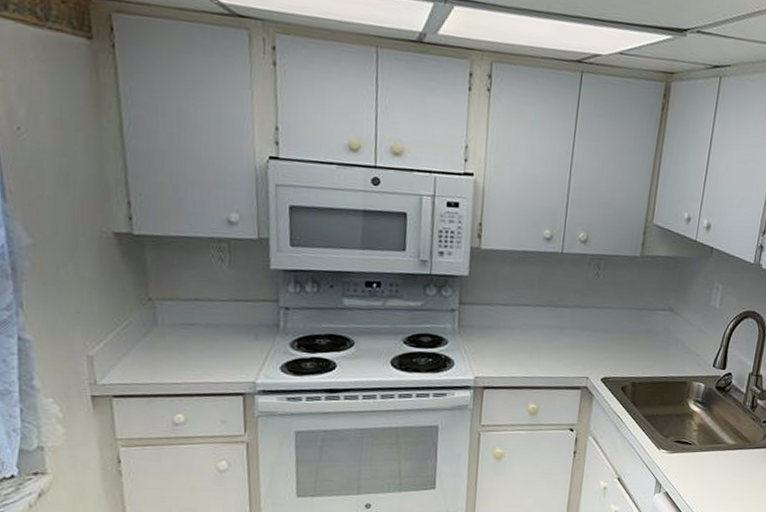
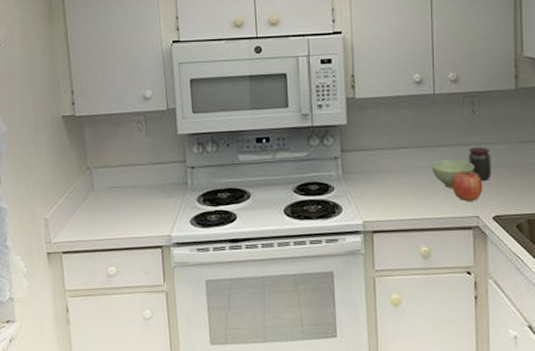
bowl: none [549,320,591,349] -> present [431,159,474,188]
fruit: none [567,331,597,362] -> present [452,169,483,201]
jar: none [586,310,608,343] -> present [468,147,491,180]

